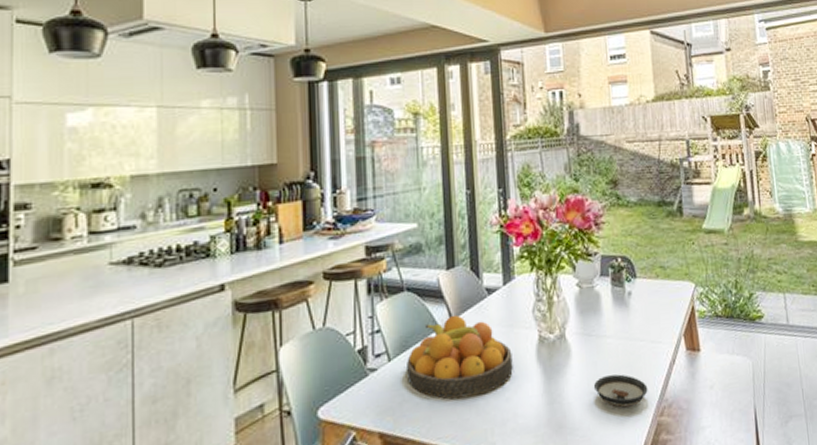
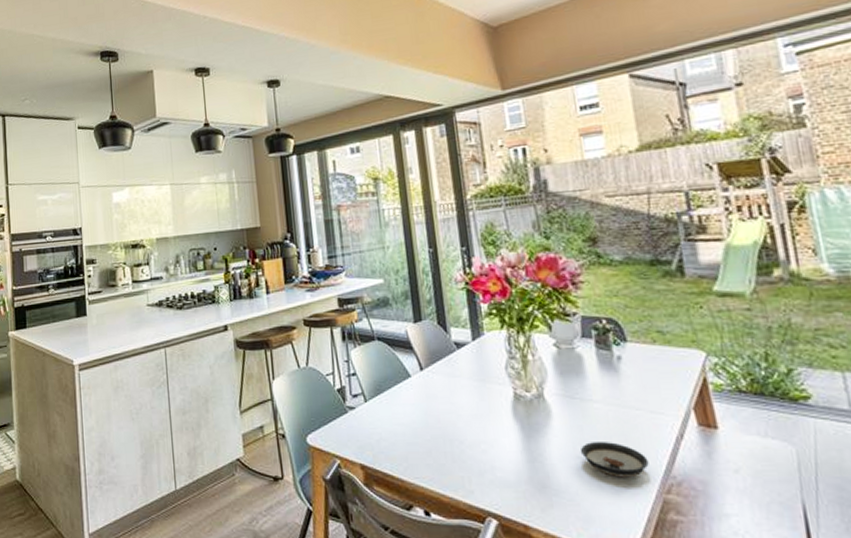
fruit bowl: present [407,314,513,400] -> none [381,365,488,444]

